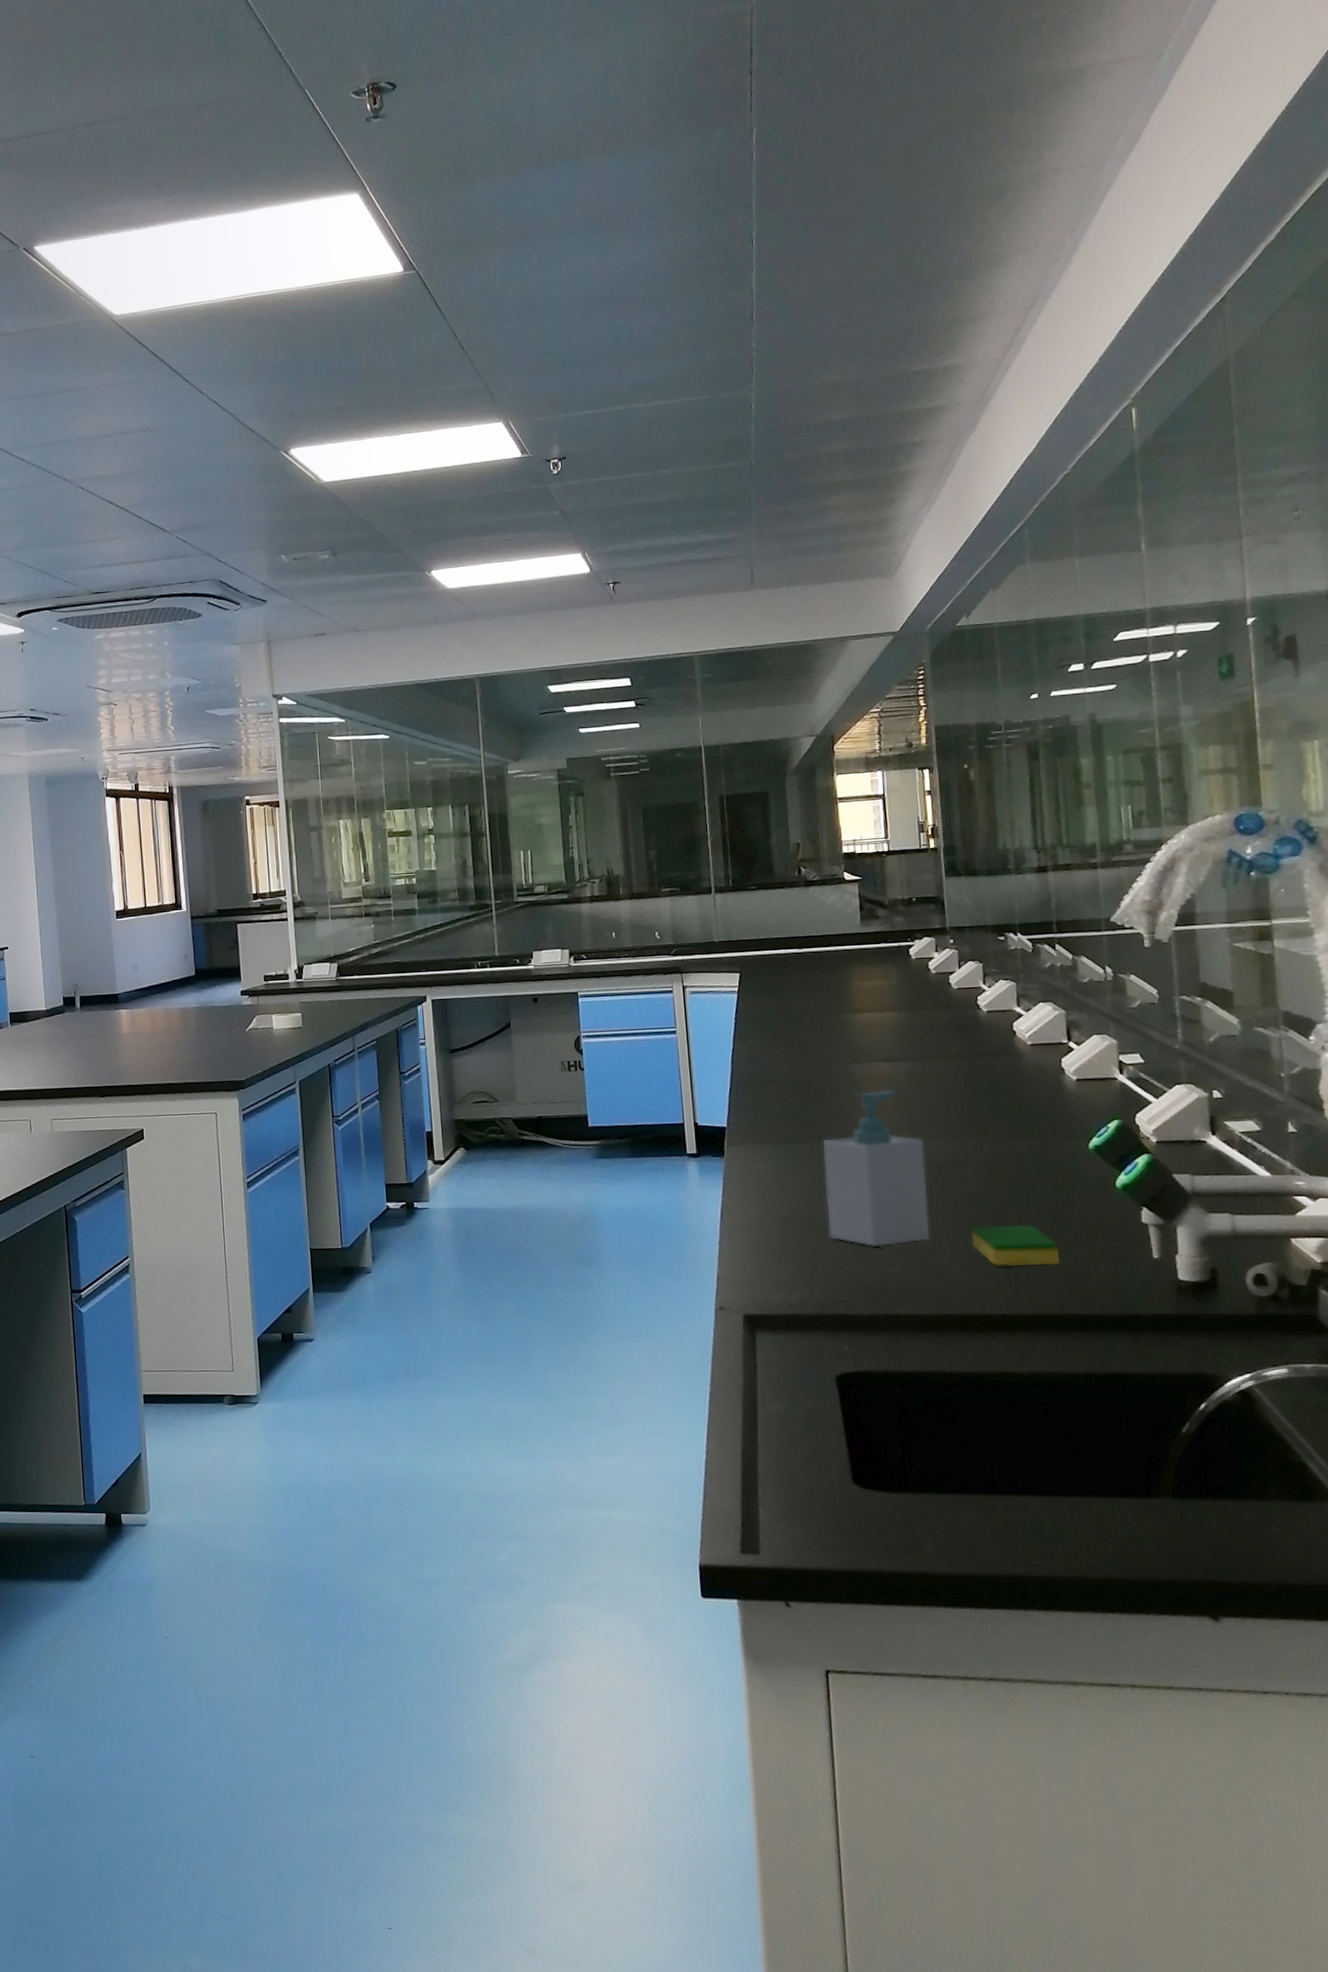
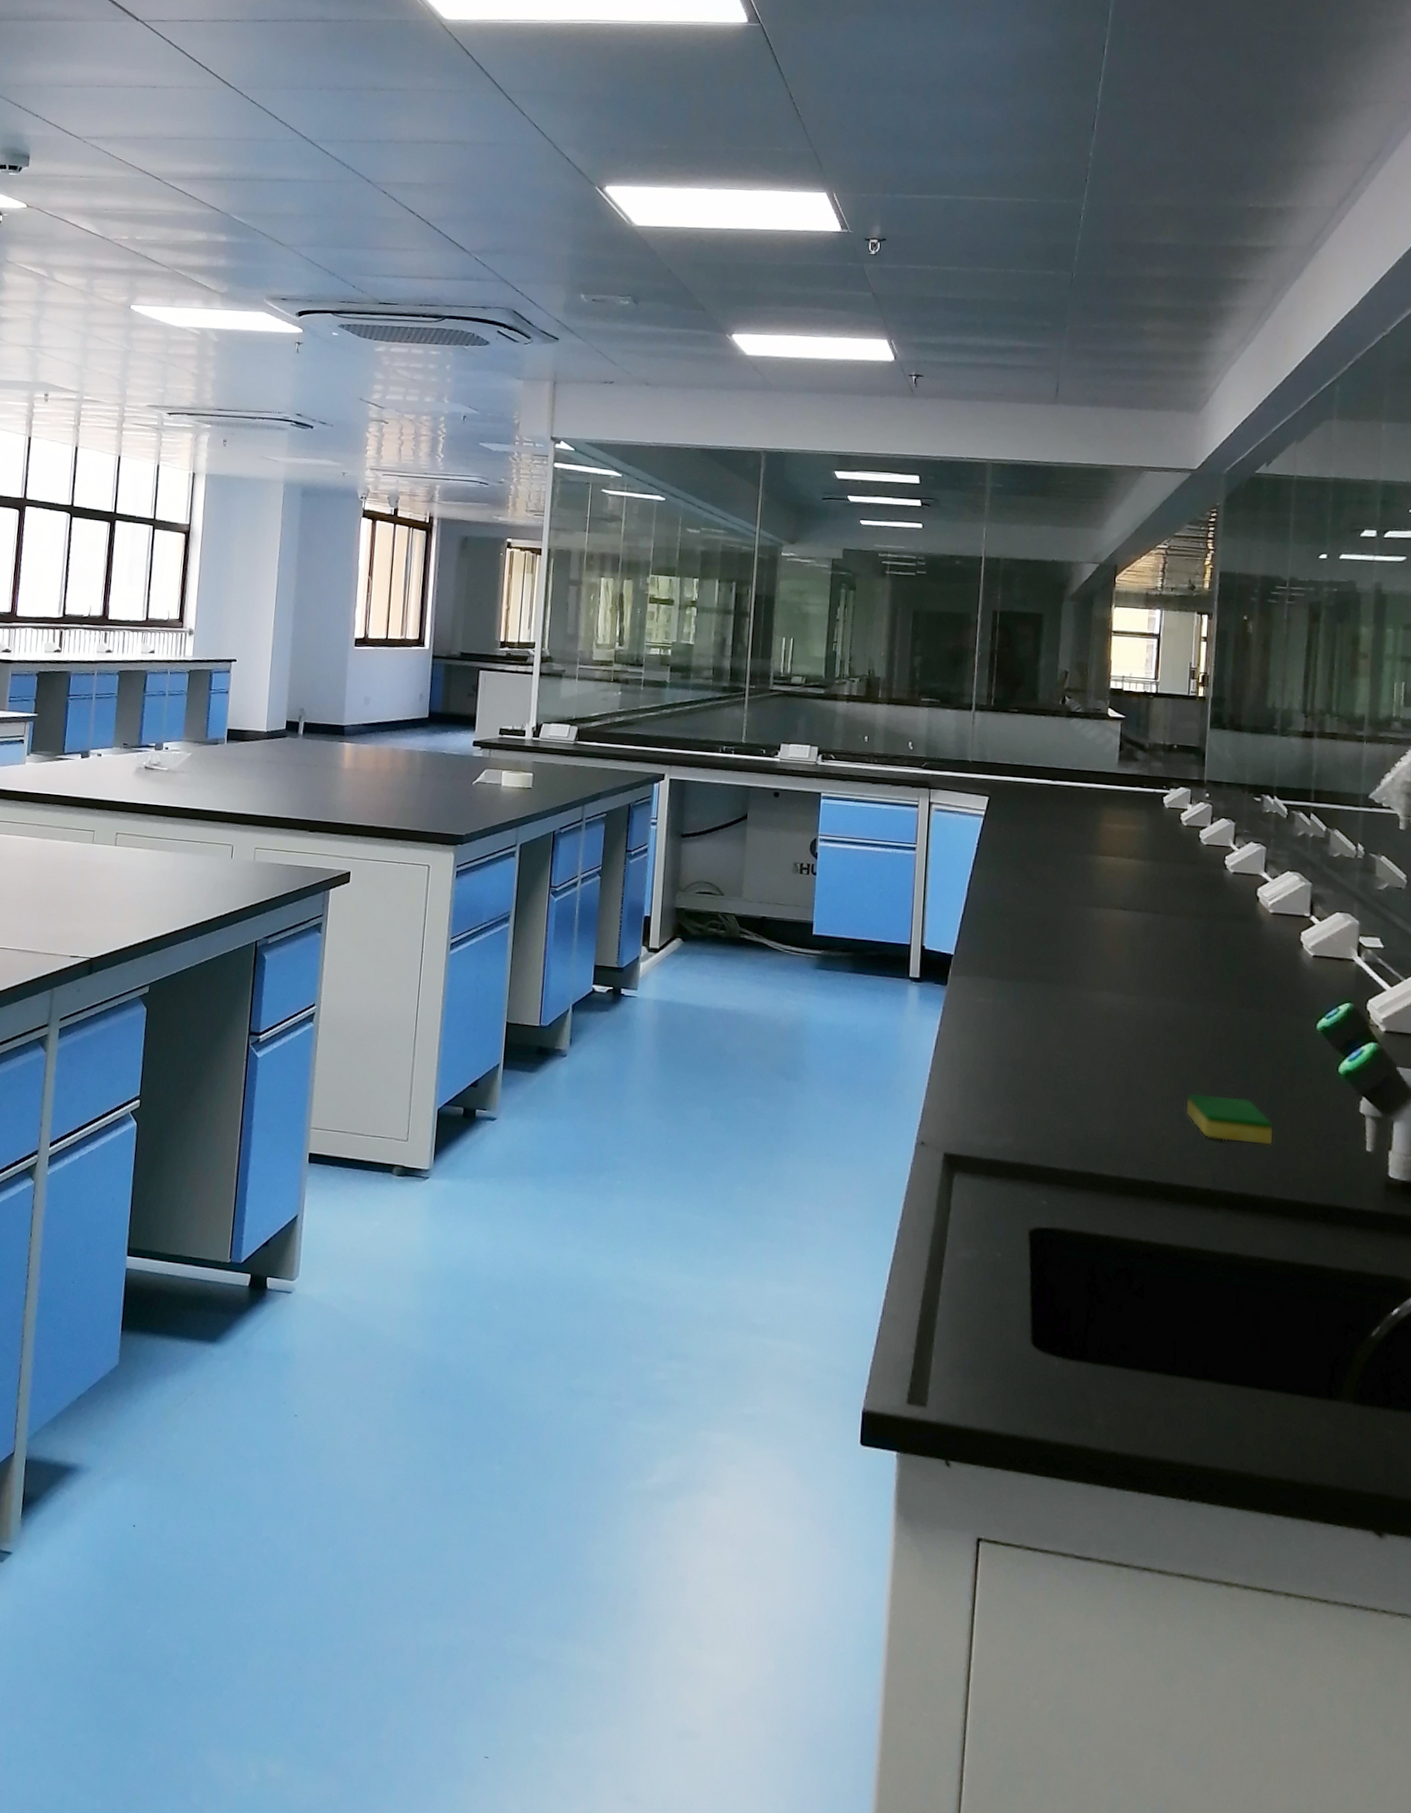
soap bottle: present [823,1089,930,1248] -> none [1042,938,1153,1102]

